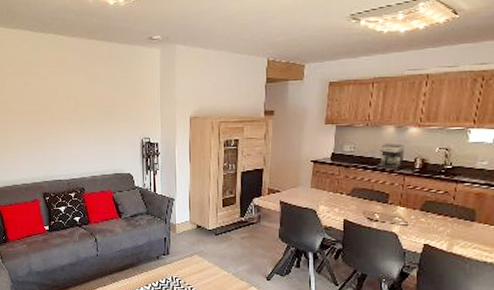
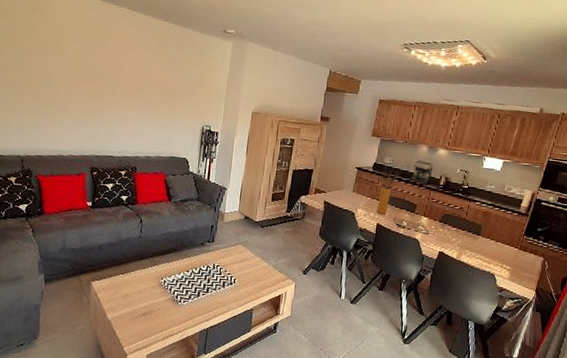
vase: none [342,155,366,209] -> present [377,166,402,215]

